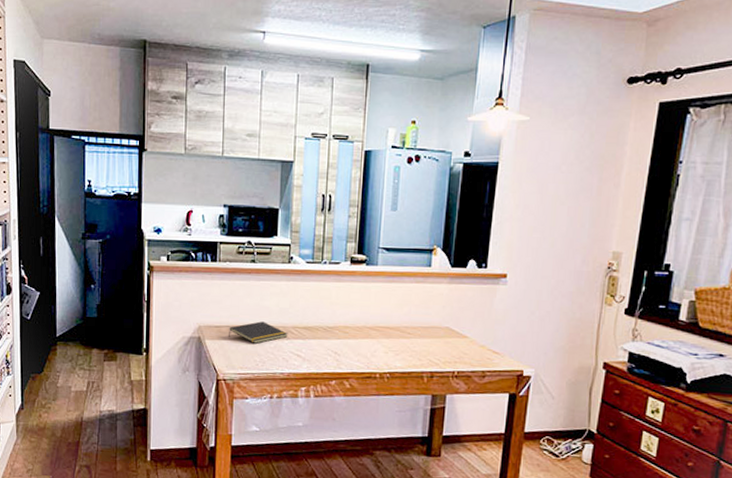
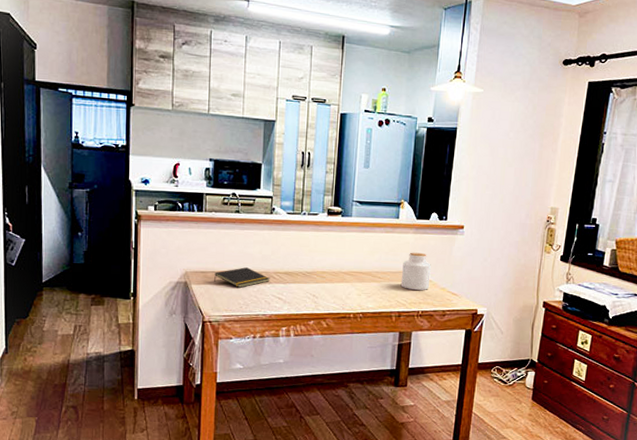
jar: none [433,304,468,349] -> present [400,252,431,291]

